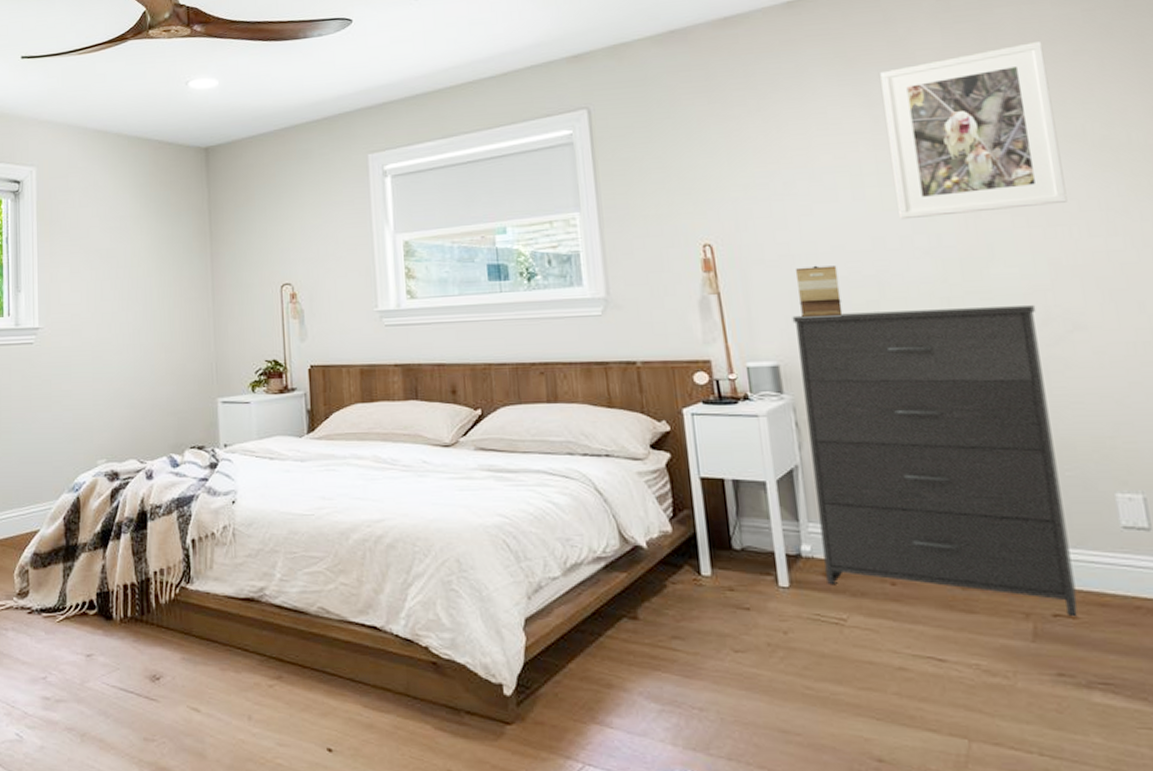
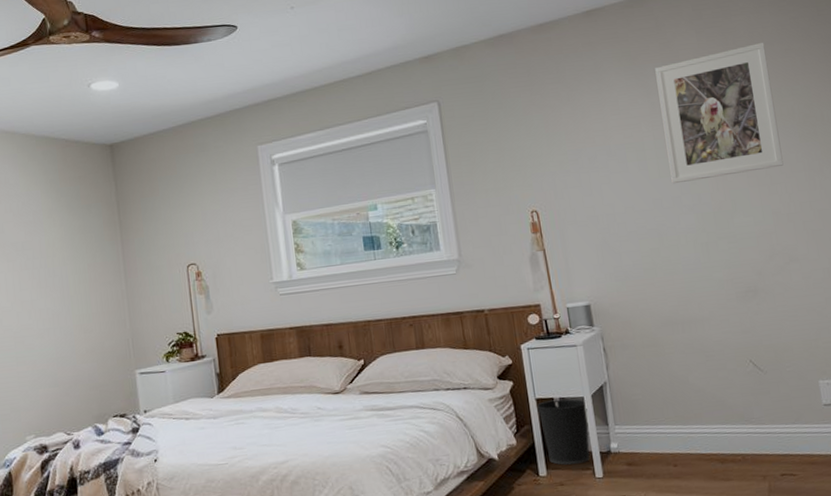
wastebasket: none [701,481,772,565] -> present [537,398,590,465]
dresser: present [792,305,1078,615] -> none [598,245,797,474]
wooden box: present [795,265,843,317] -> none [599,222,634,265]

